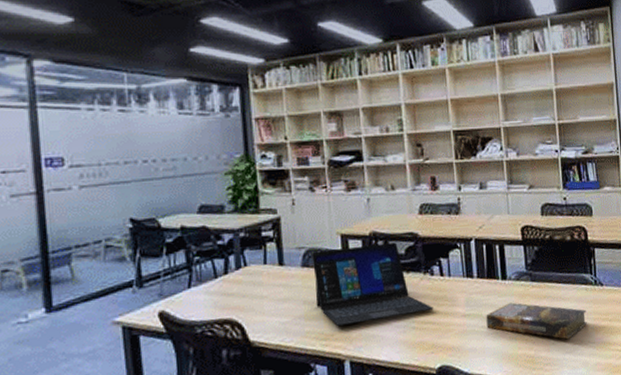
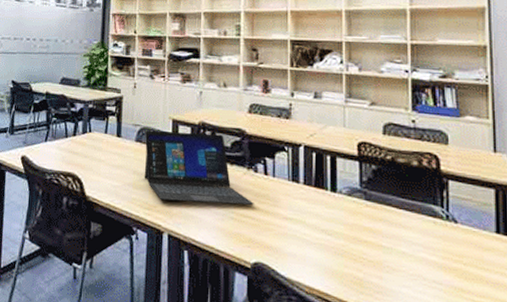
book: present [486,302,587,340] -> none [310,216,433,272]

